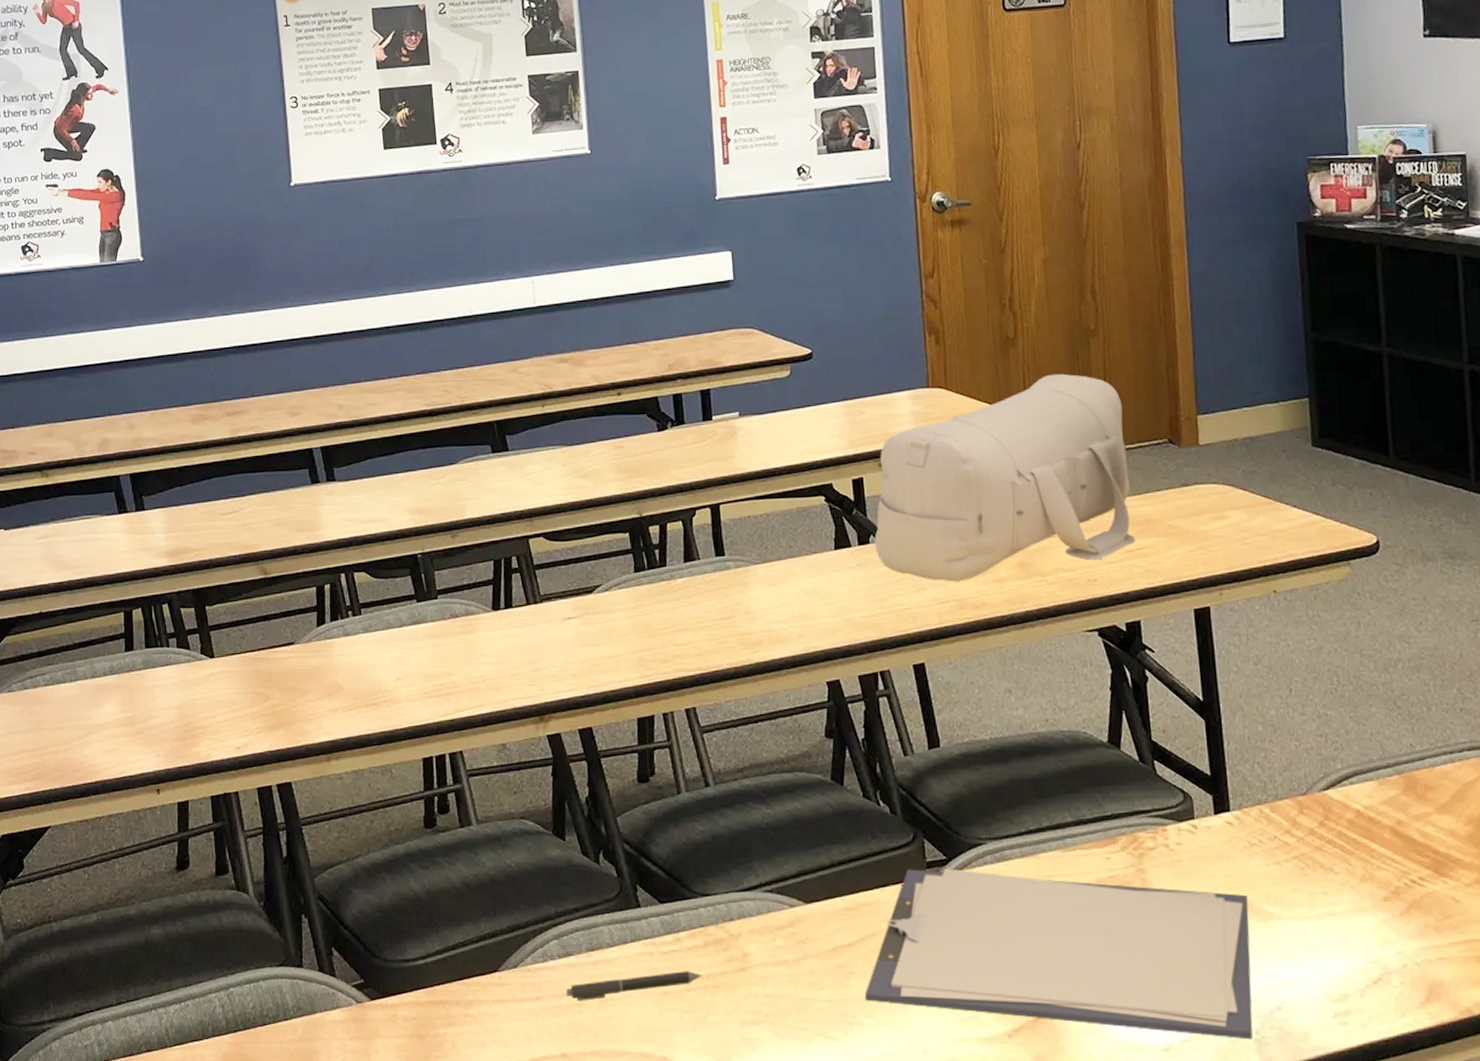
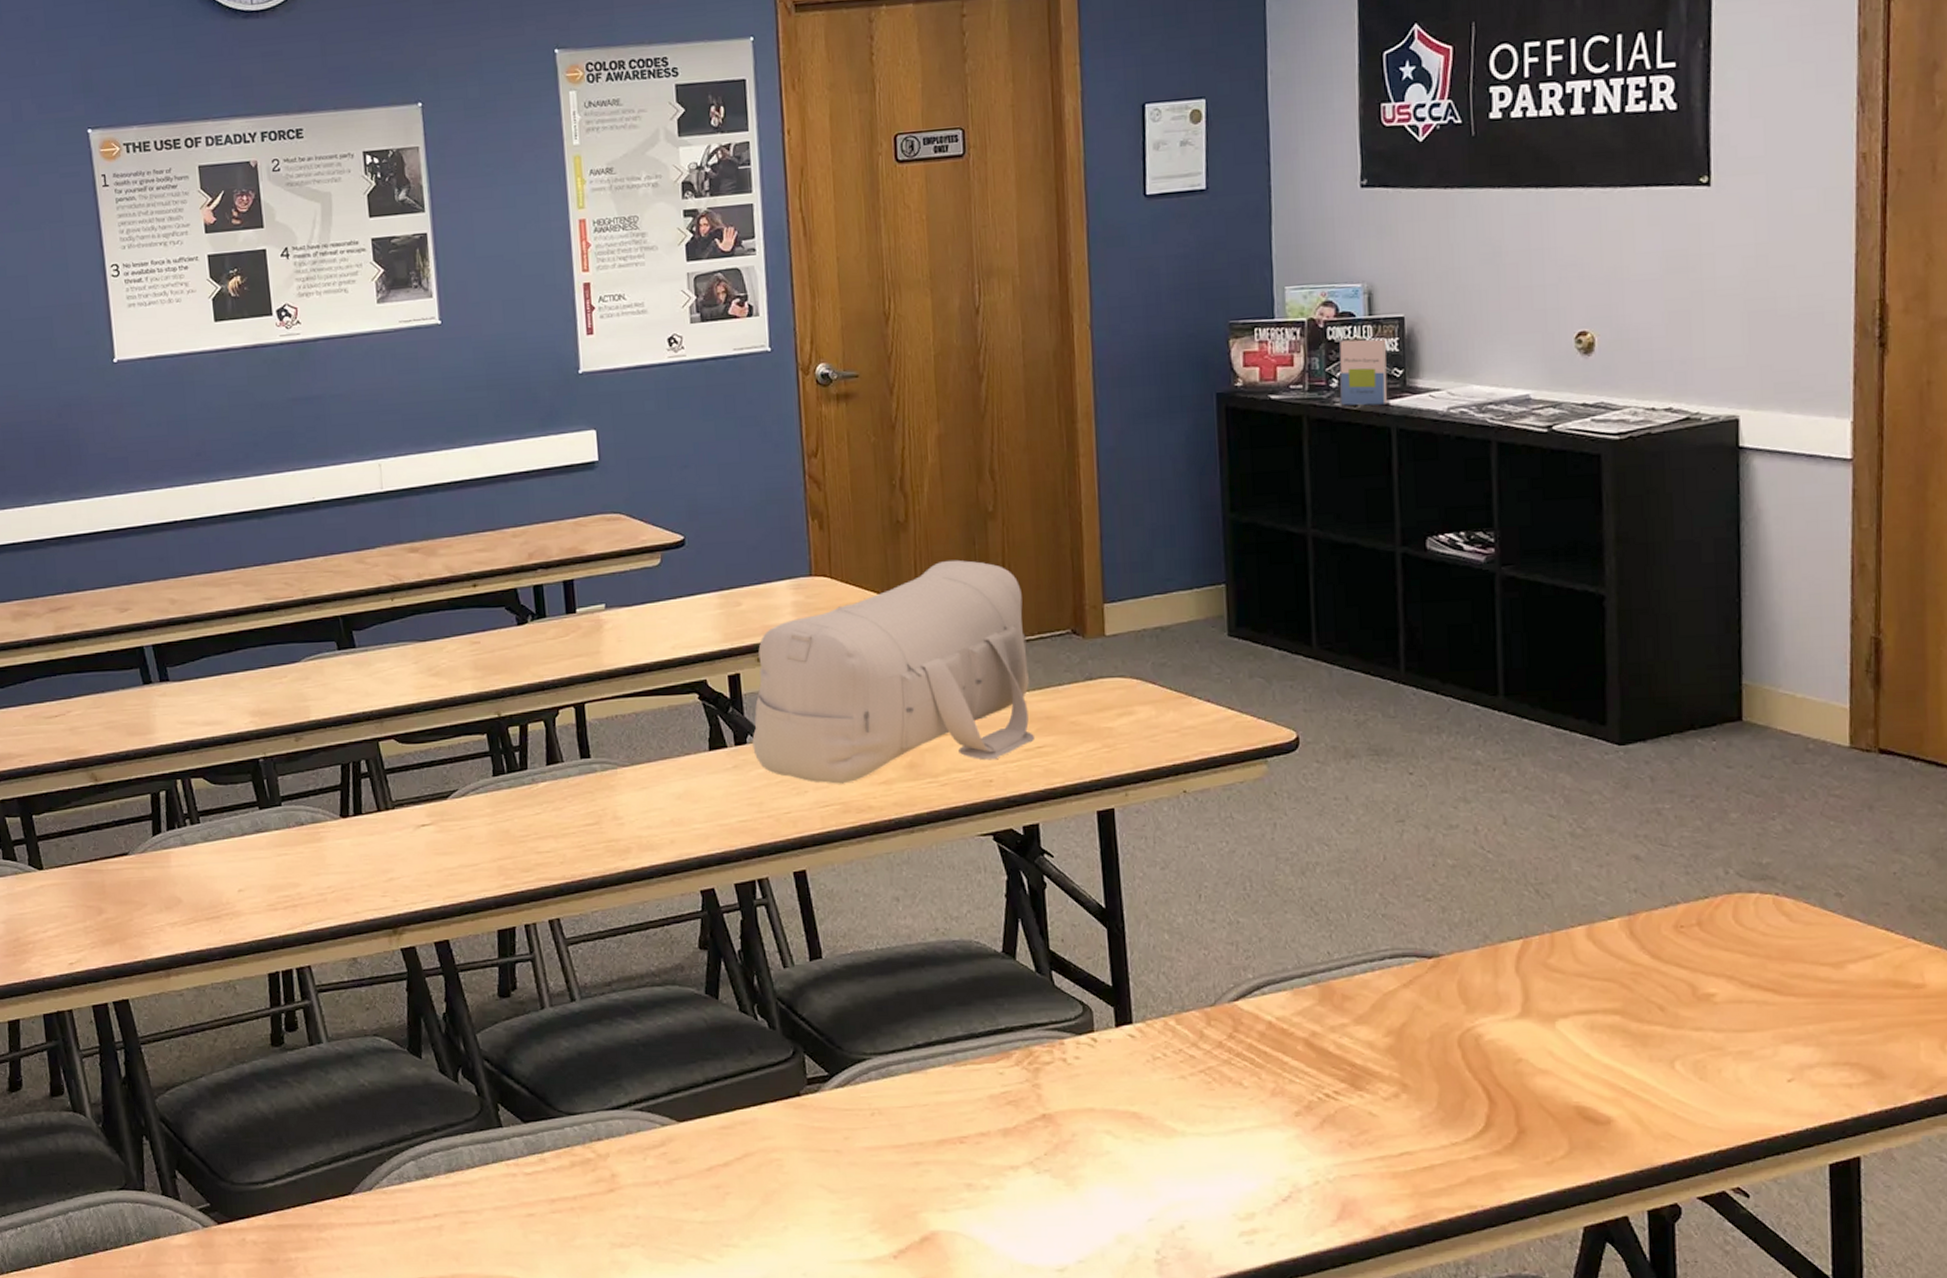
pen: present [566,971,702,1001] -> none [425,1192,569,1224]
notepad: present [864,868,1253,1040] -> none [741,1085,1153,1260]
book: none [1407,174,1453,235] -> present [1338,339,1388,406]

